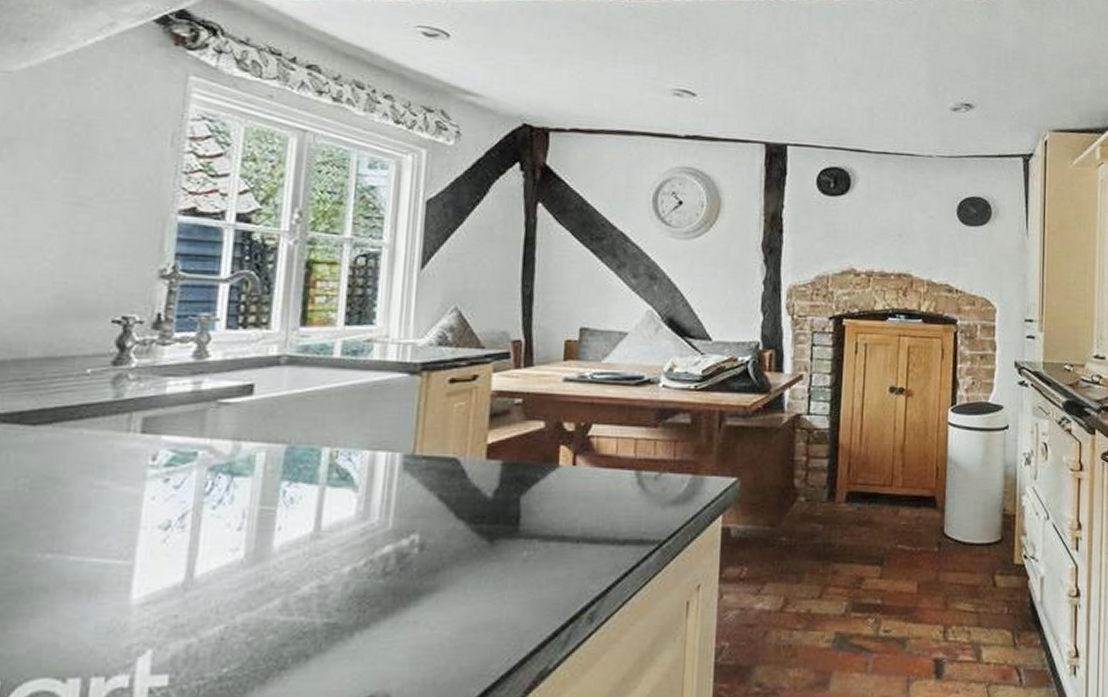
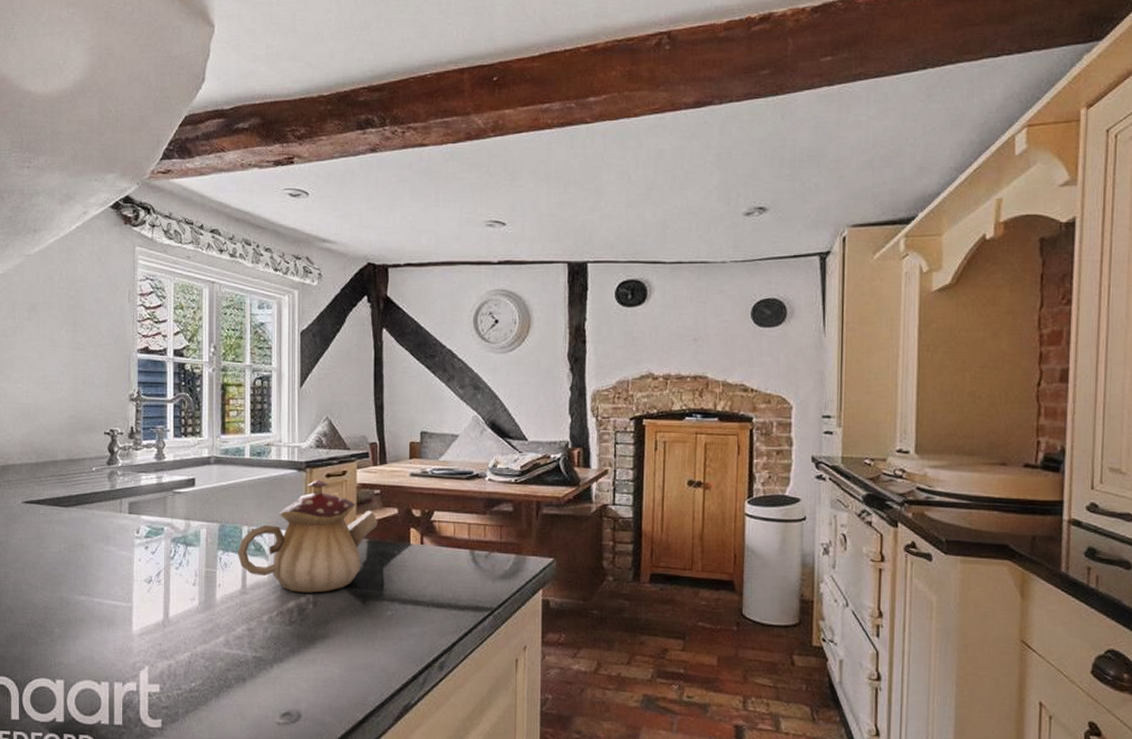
teapot: none [310,385,517,533] -> present [237,479,378,593]

